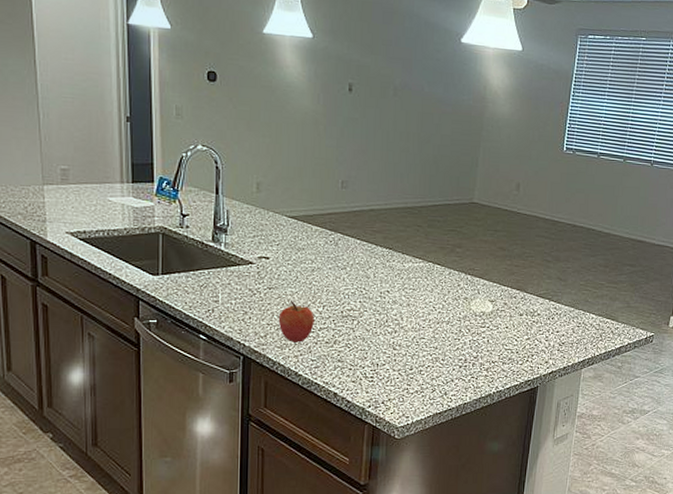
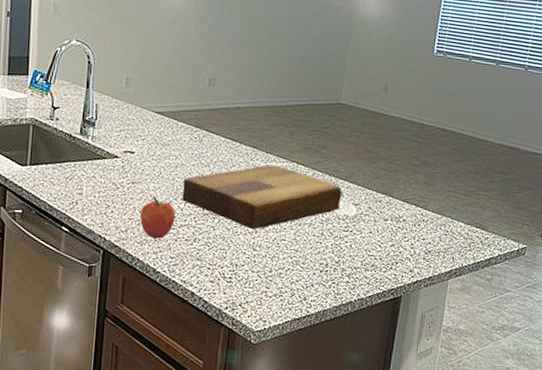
cutting board: none [320,264,479,329] -> present [182,164,343,229]

